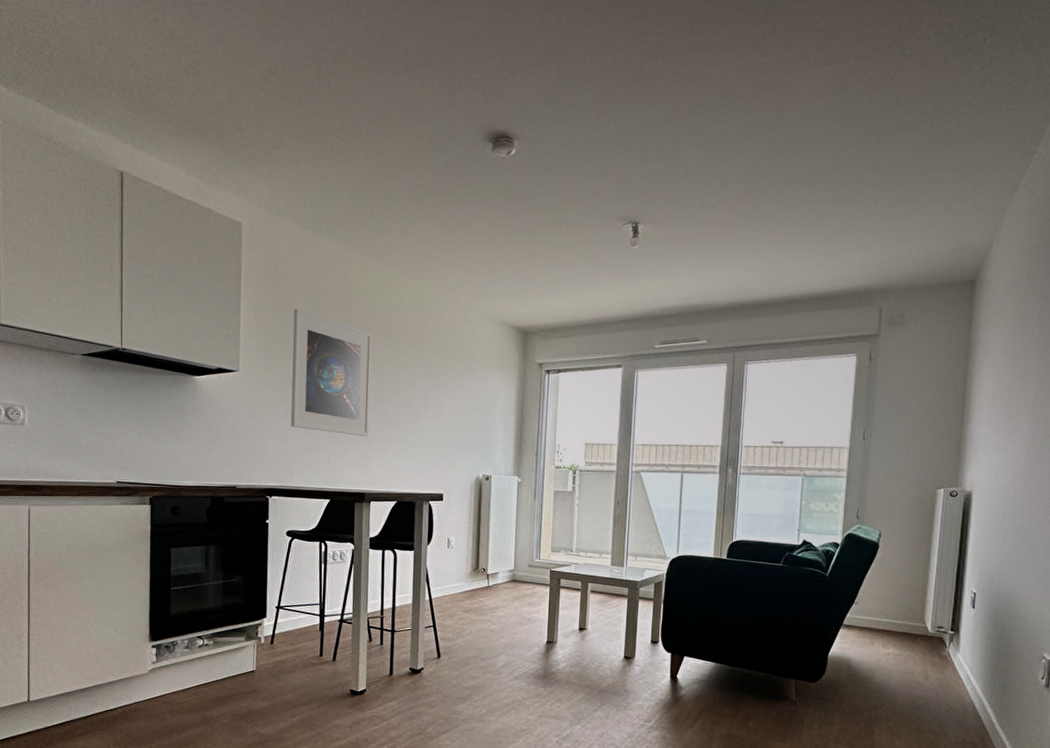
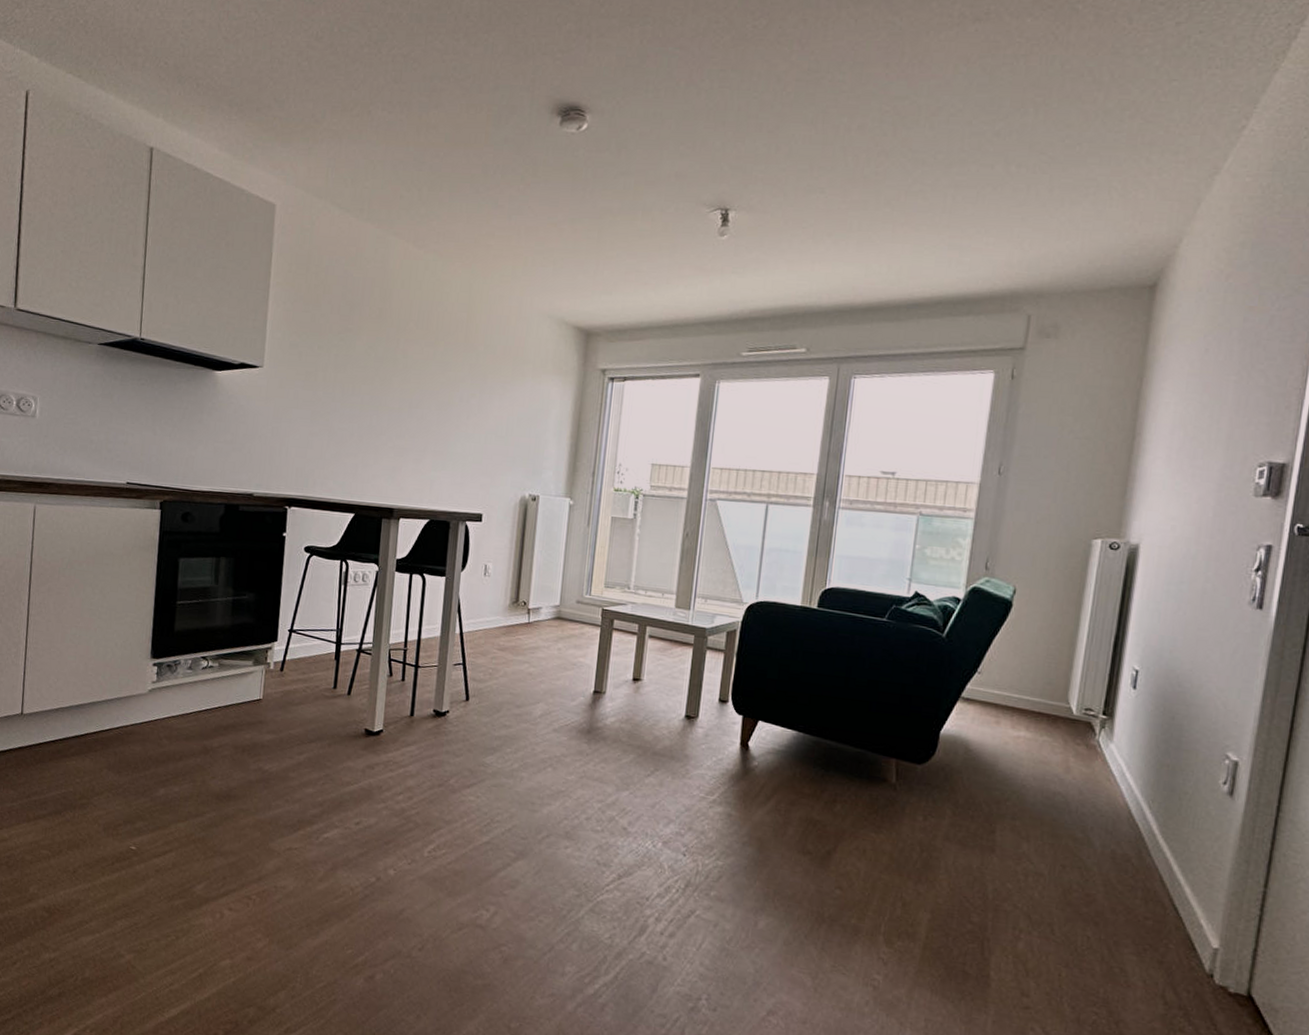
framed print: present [290,308,372,437] -> none [315,299,412,446]

